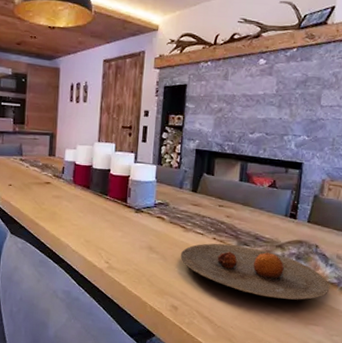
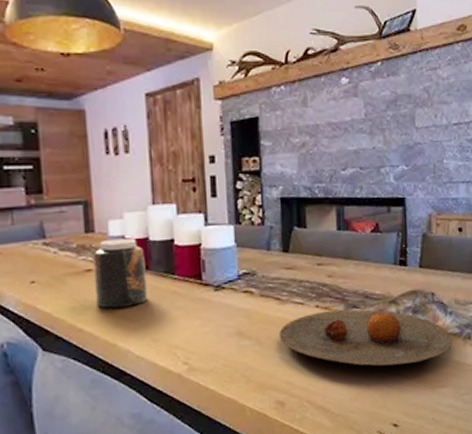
jar: none [50,162,88,214] -> present [93,237,147,309]

